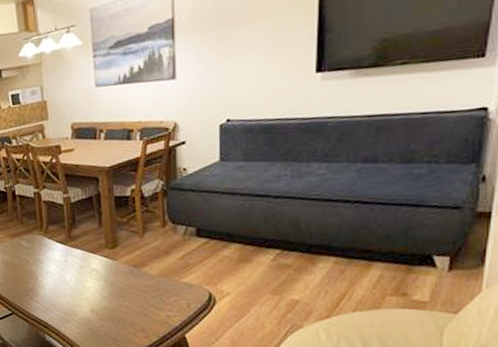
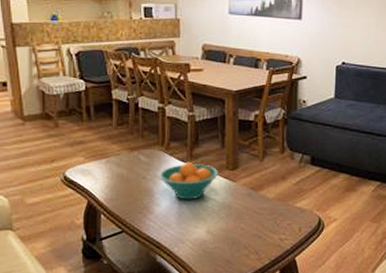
fruit bowl: none [40,244,98,281] -> present [159,163,218,200]

